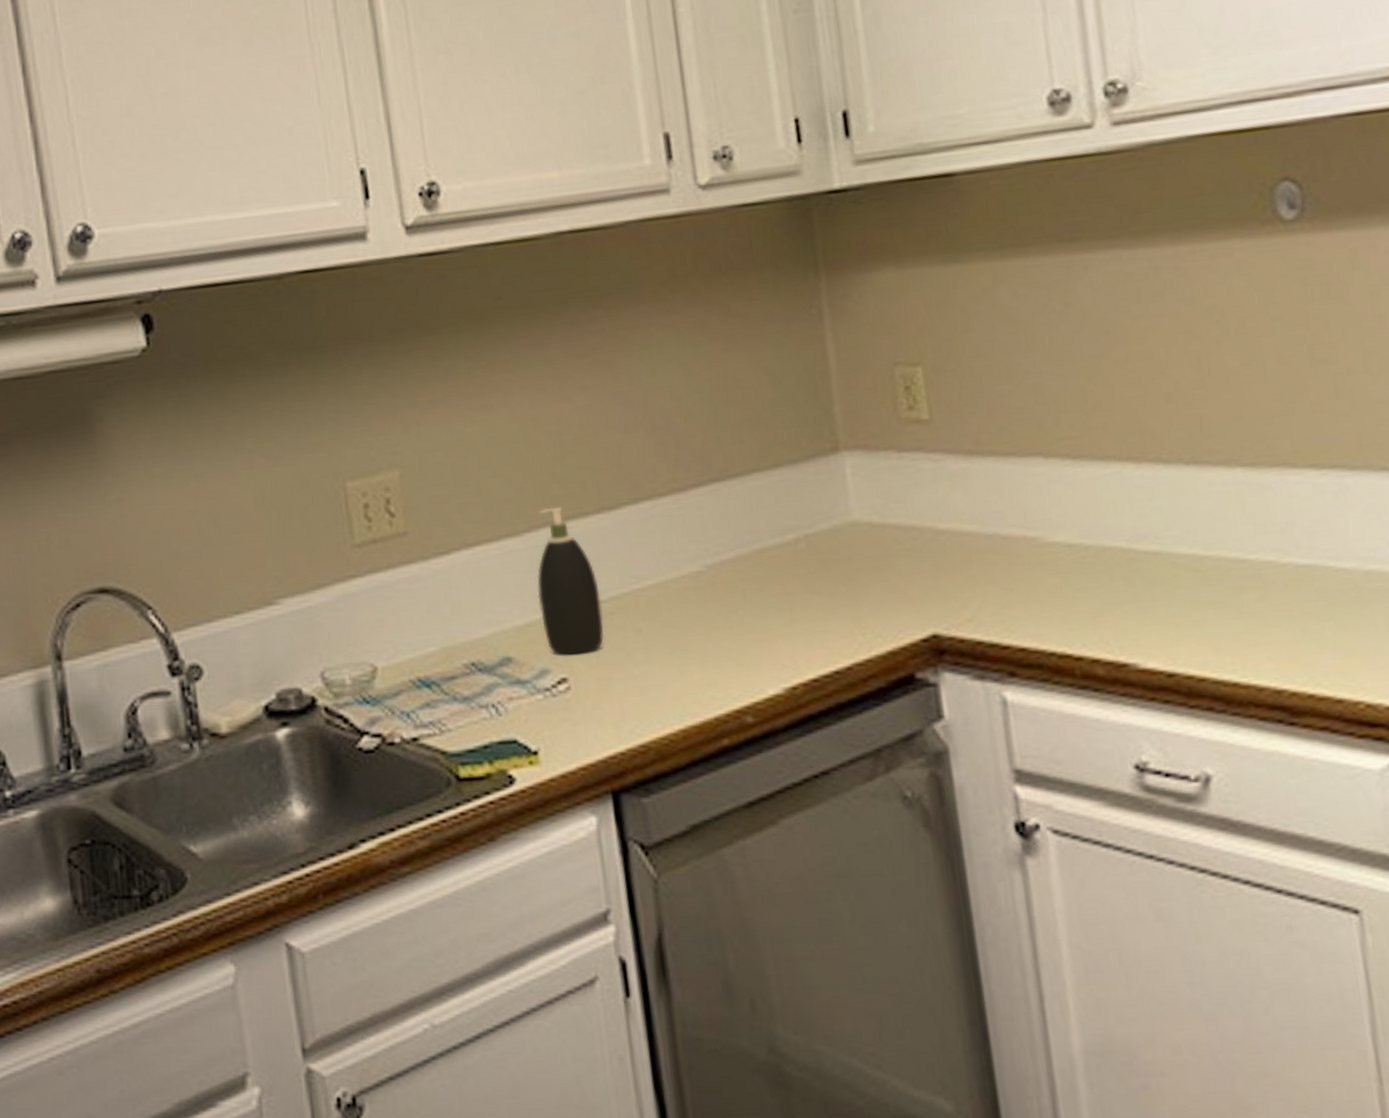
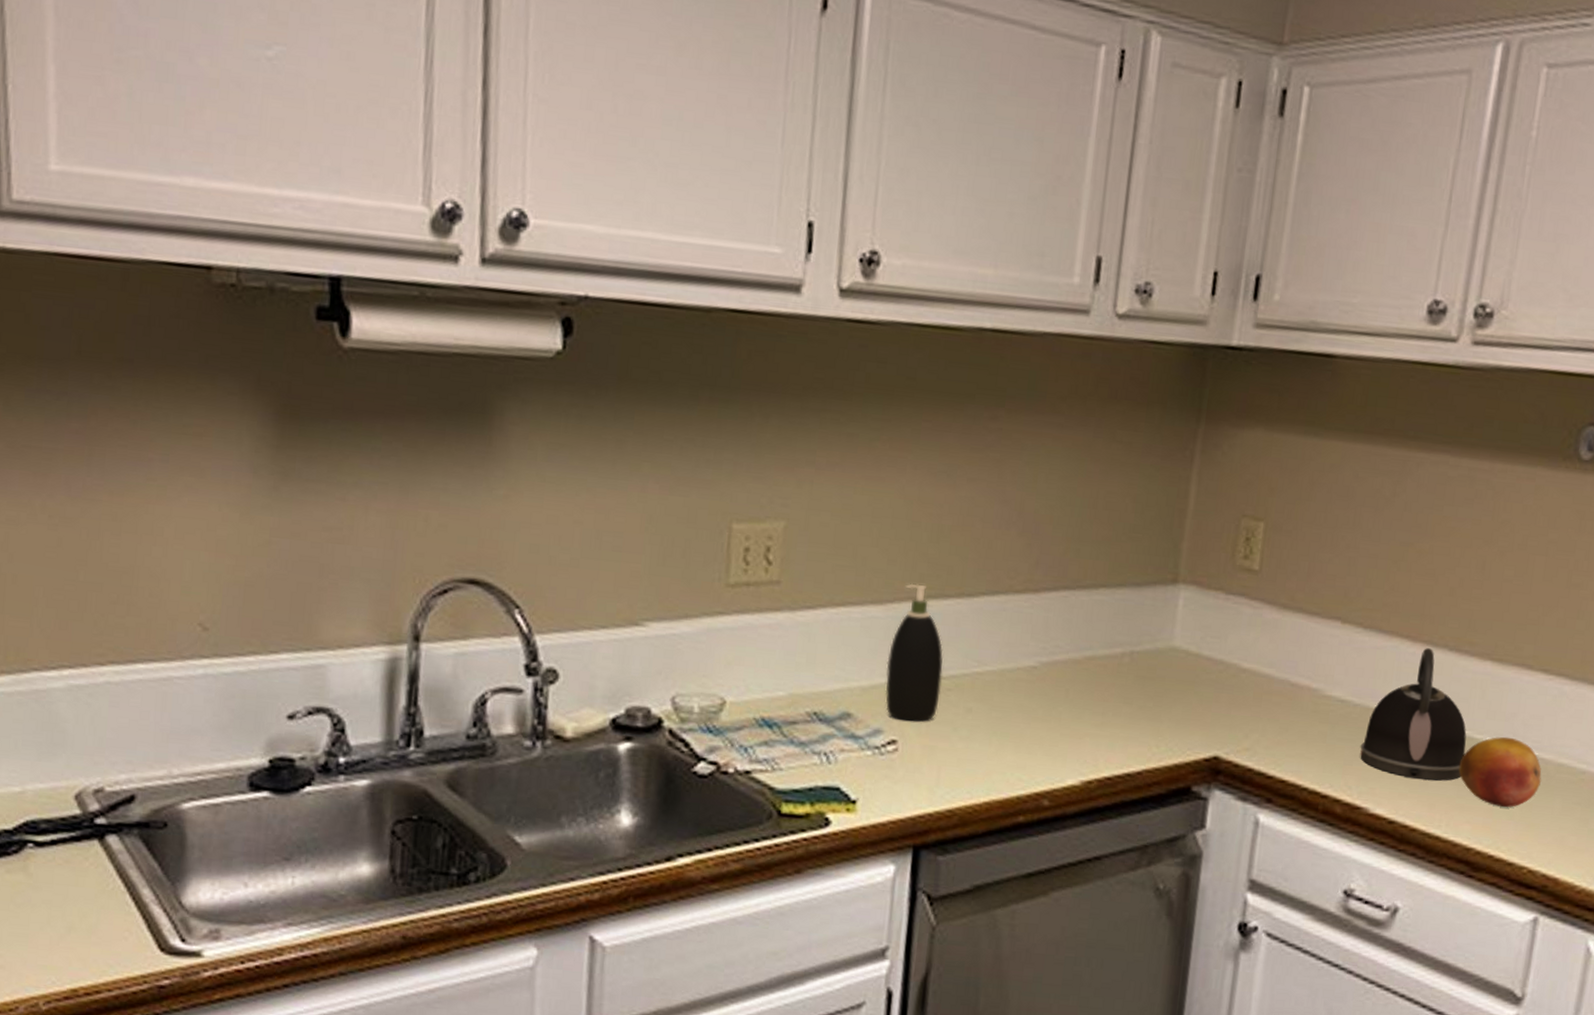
kettle: none [1106,466,1244,620] -> present [1360,648,1467,781]
fruit: none [1237,550,1351,634] -> present [1458,736,1542,807]

